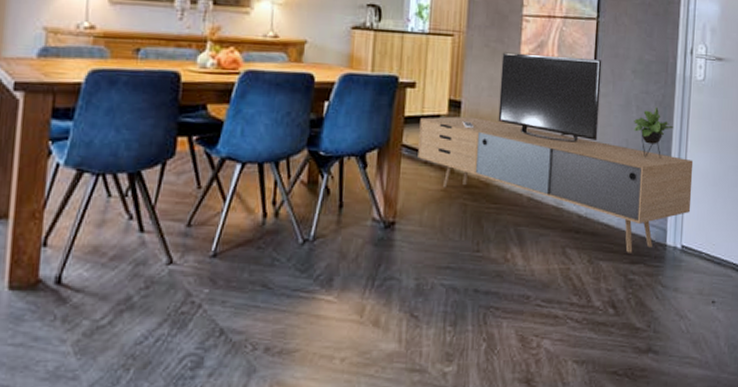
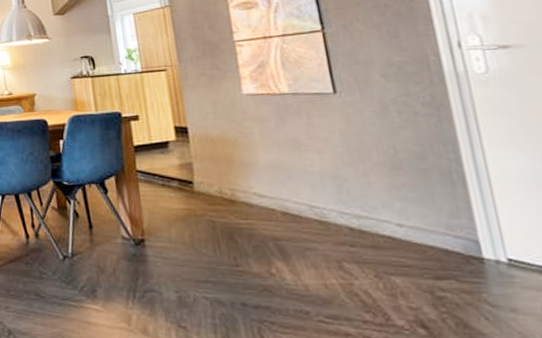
media console: present [418,52,694,253] -> none [149,69,510,268]

